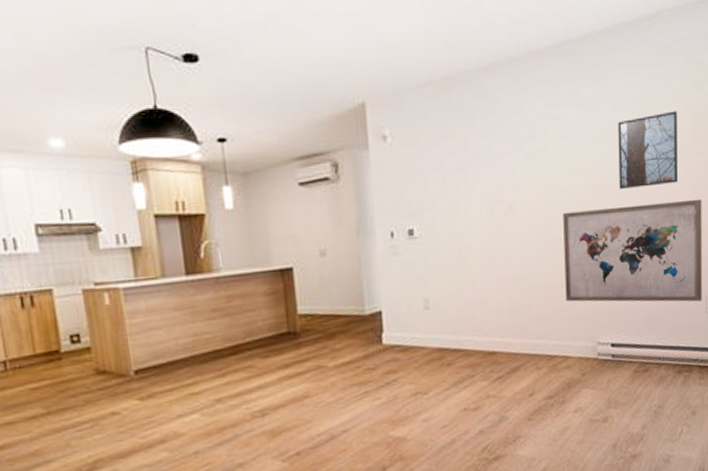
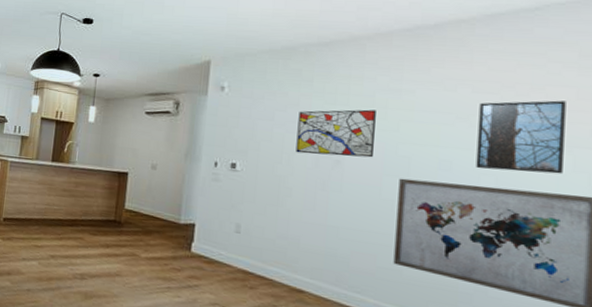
wall art: none [468,142,539,204] -> present [295,109,376,158]

